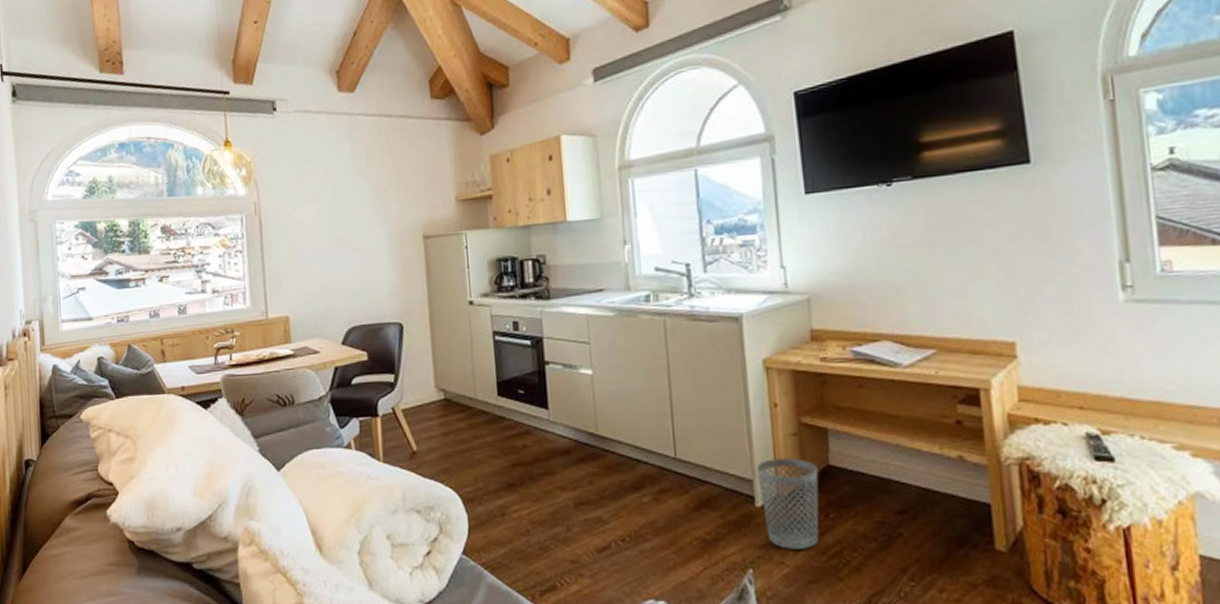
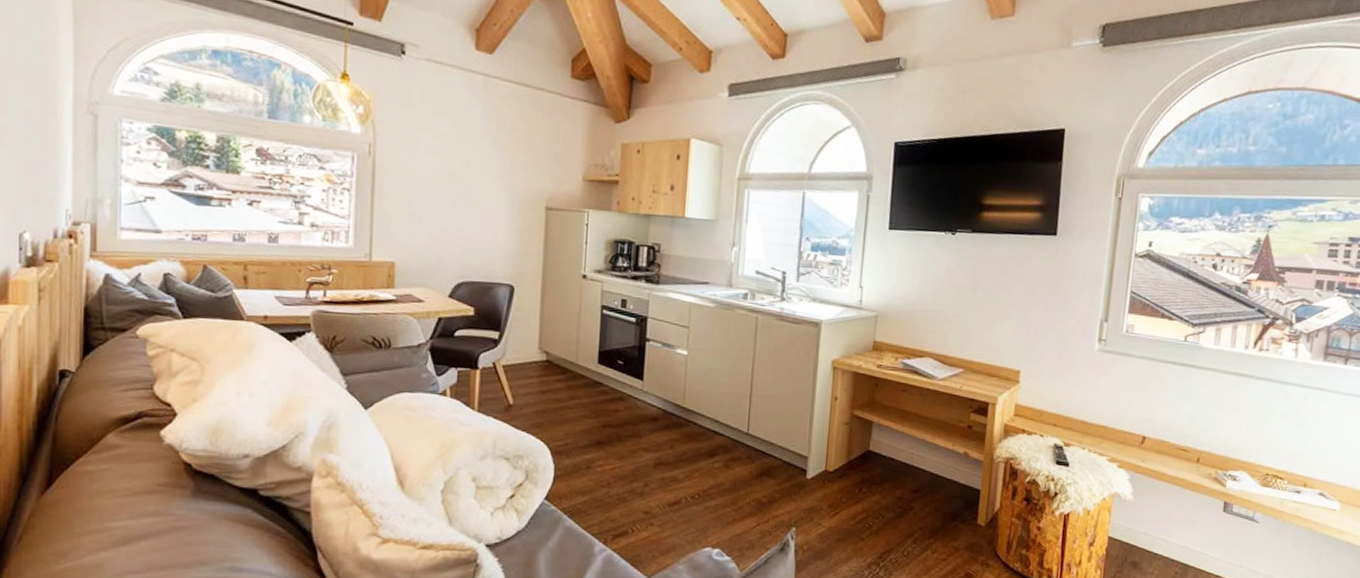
wastebasket: present [756,458,819,549] -> none [811,441,860,514]

